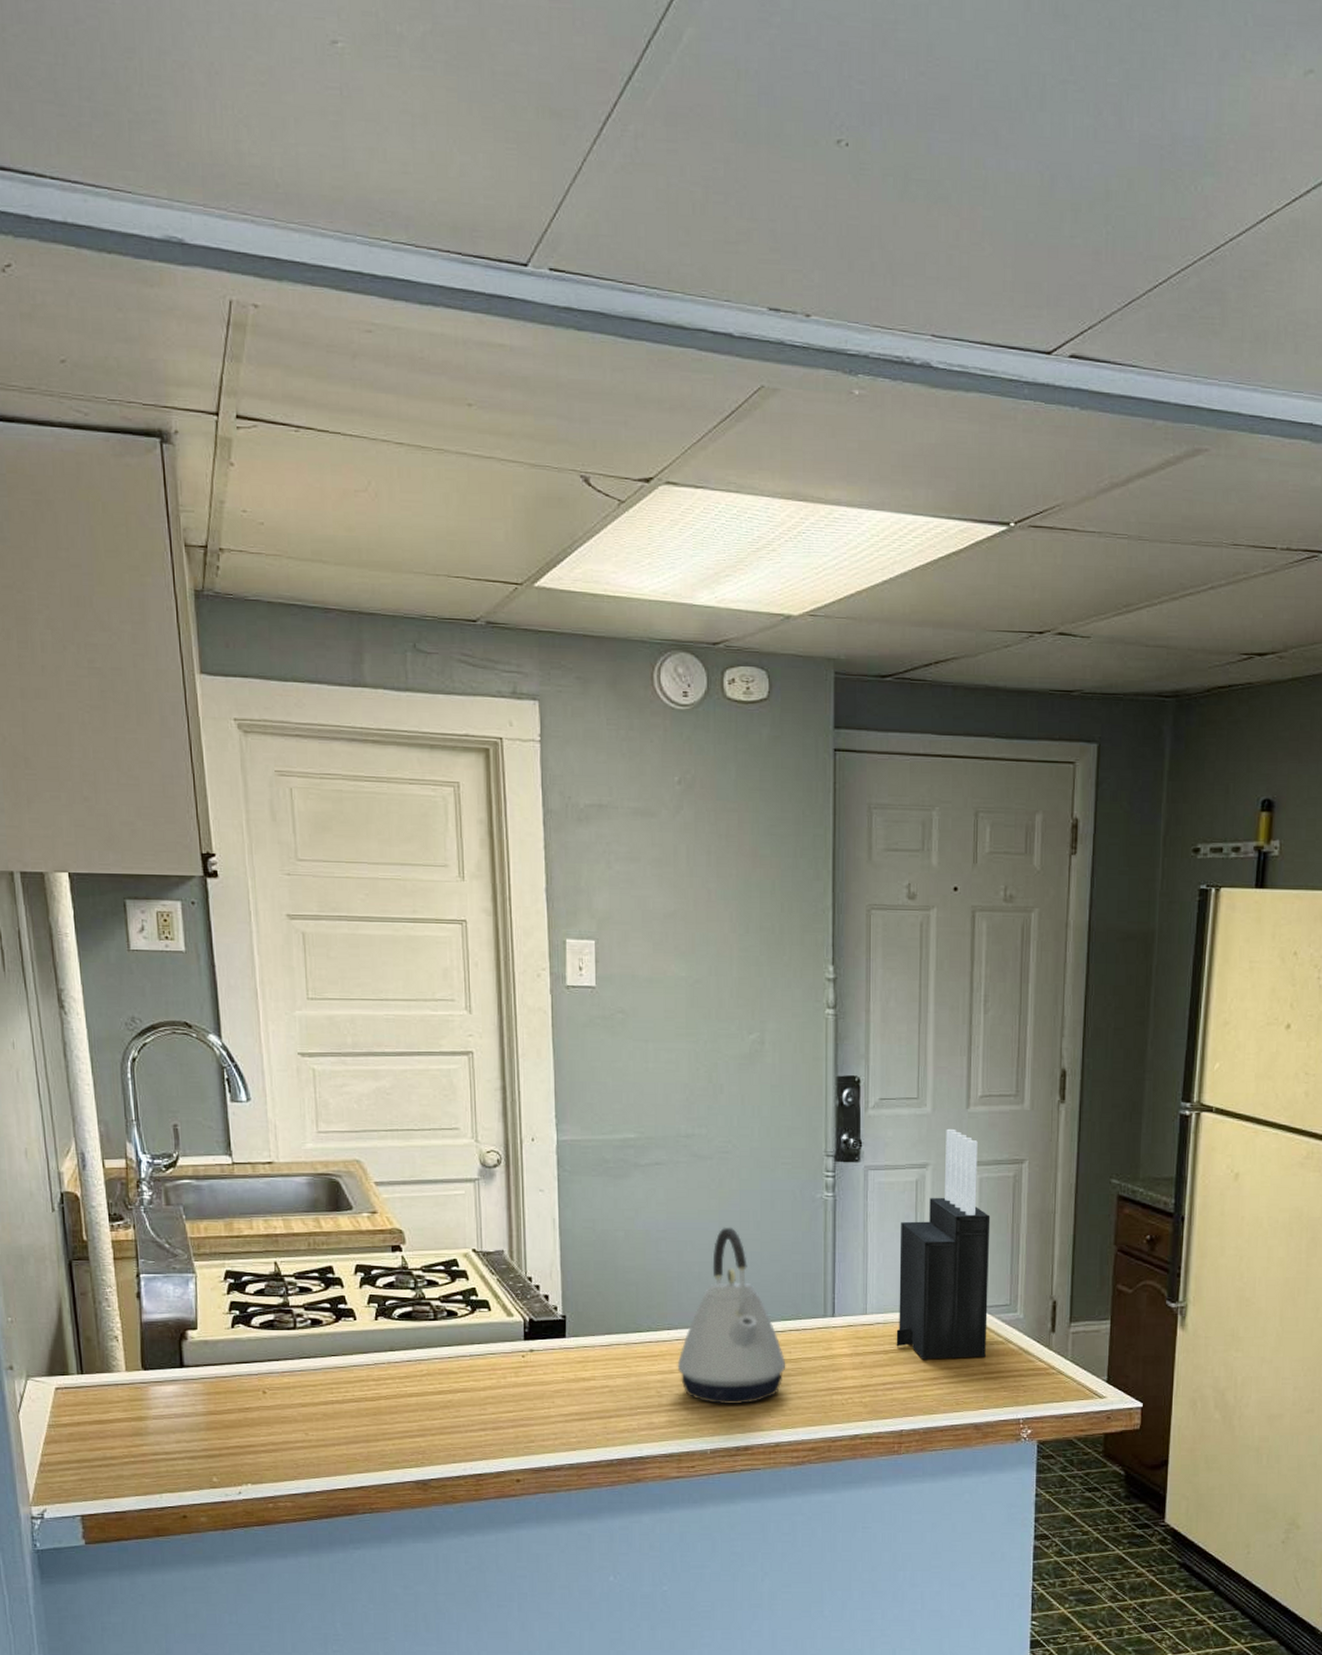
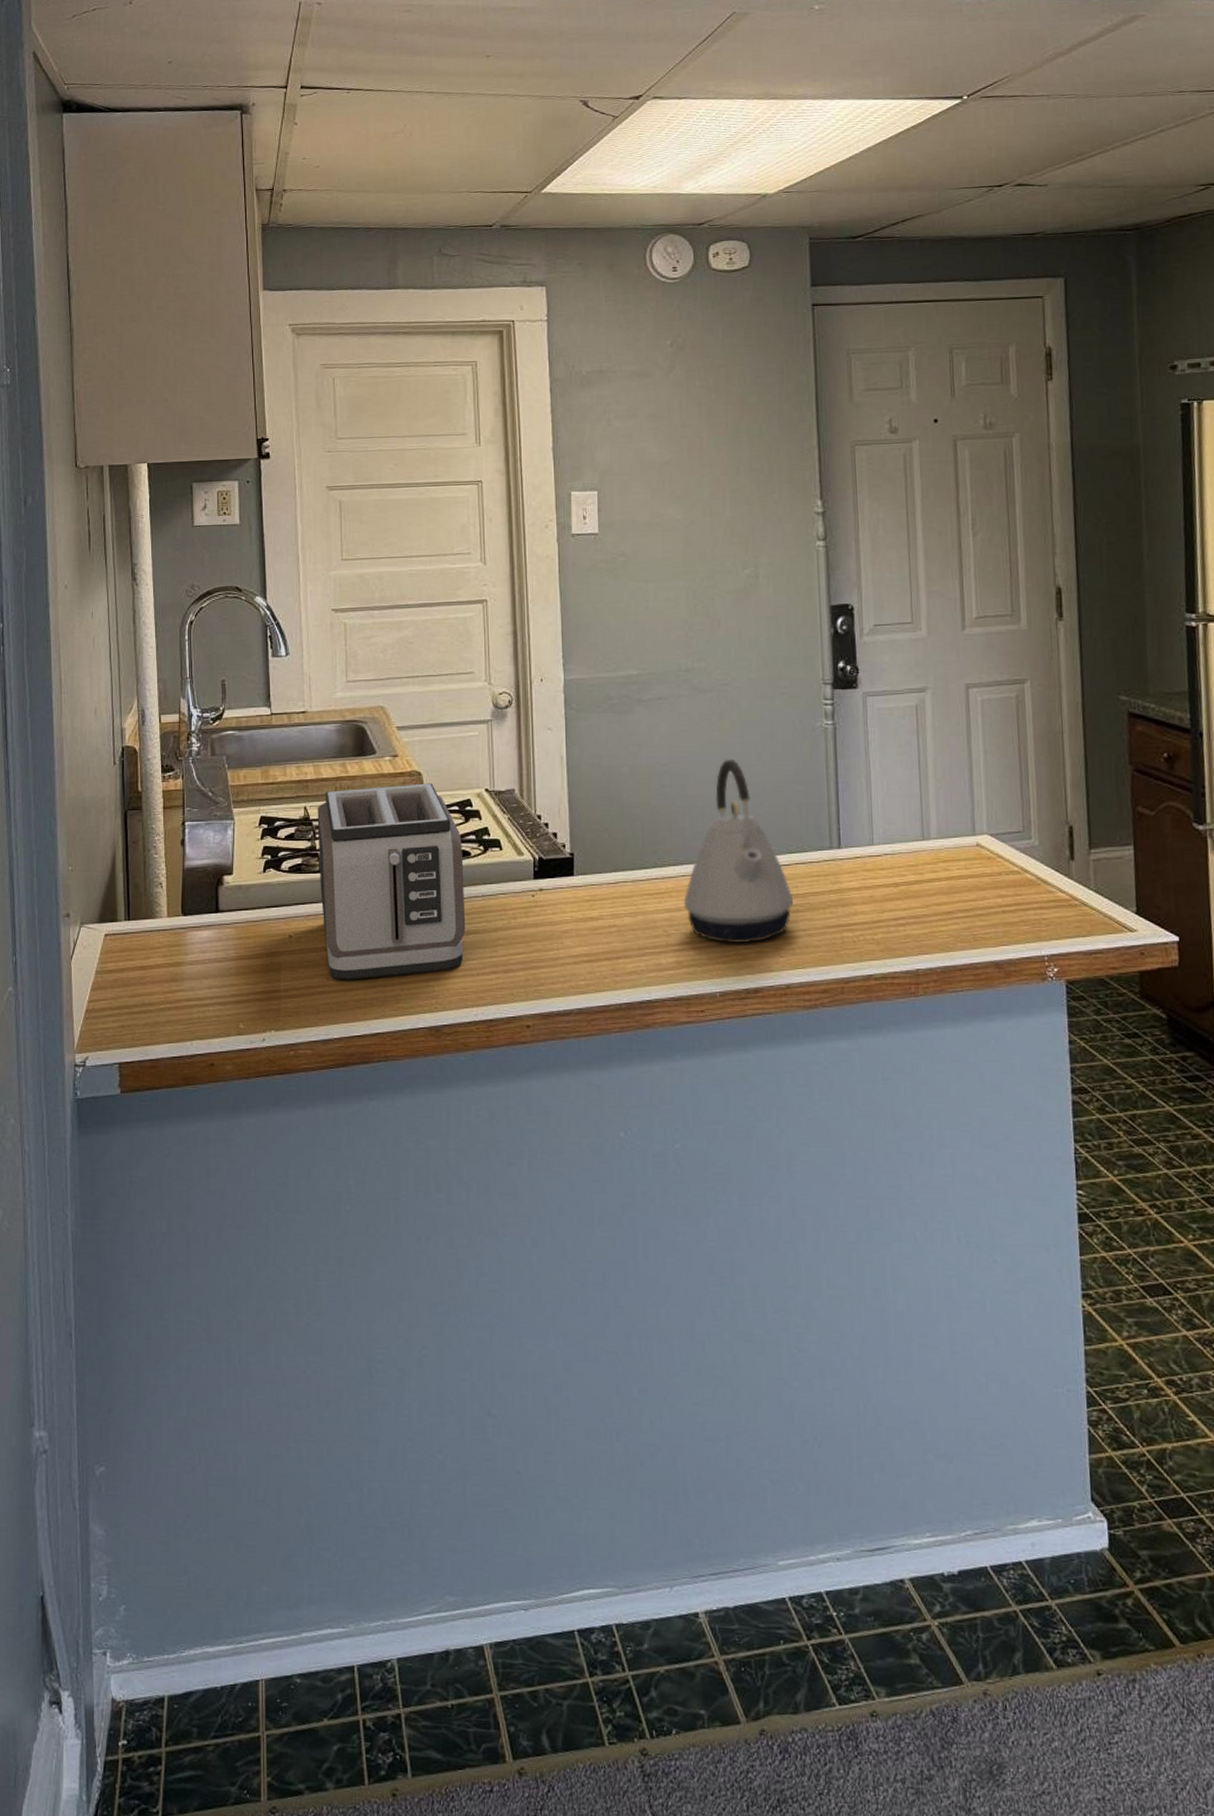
toaster: none [289,1241,453,1436] -> present [317,783,466,980]
knife block: present [896,1128,991,1360] -> none [903,651,1002,892]

